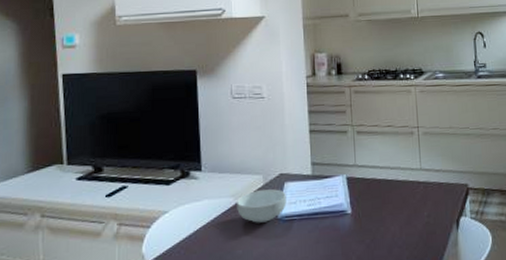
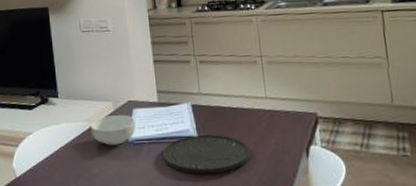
plate: none [313,208,403,251] -> present [162,135,251,174]

